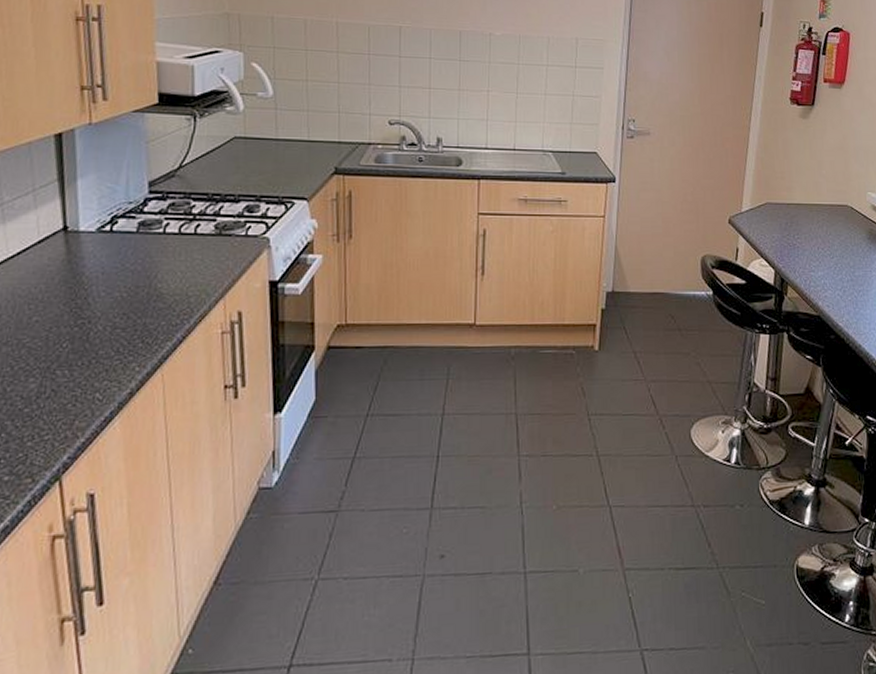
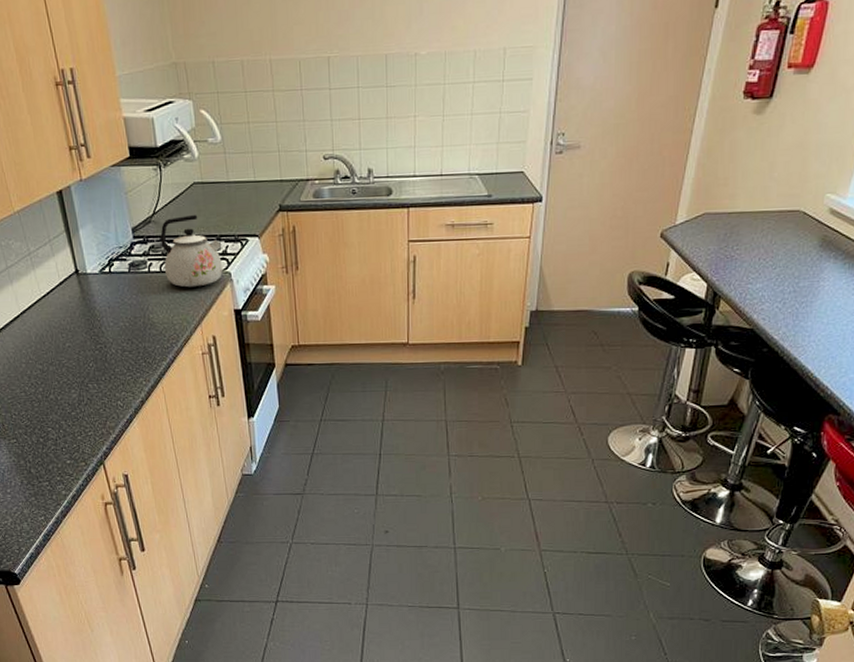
kettle: none [184,172,260,253] -> present [160,215,222,288]

